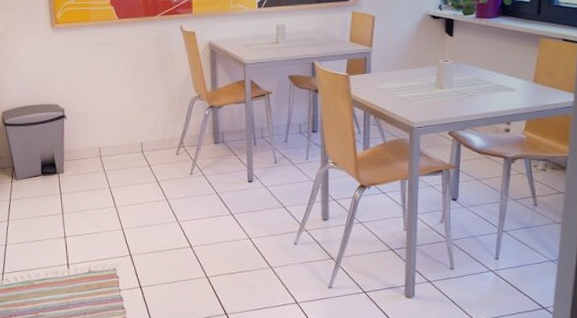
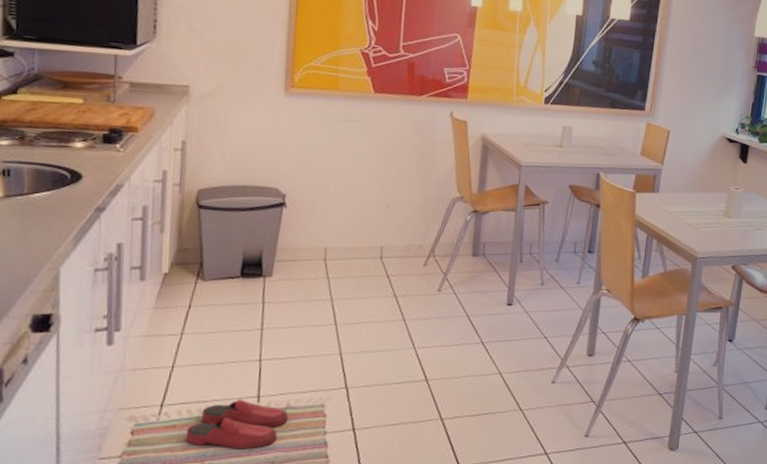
slippers: none [22,267,92,304] -> present [185,399,289,450]

